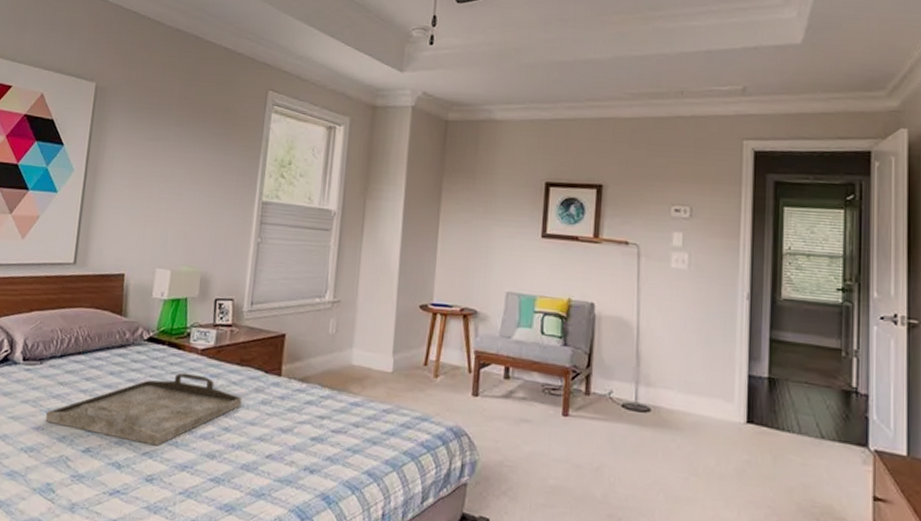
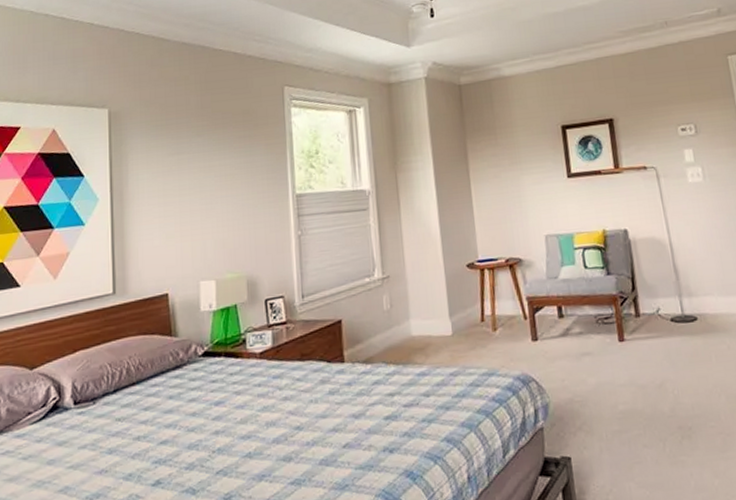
serving tray: present [44,372,243,446] -> none [107,379,310,464]

